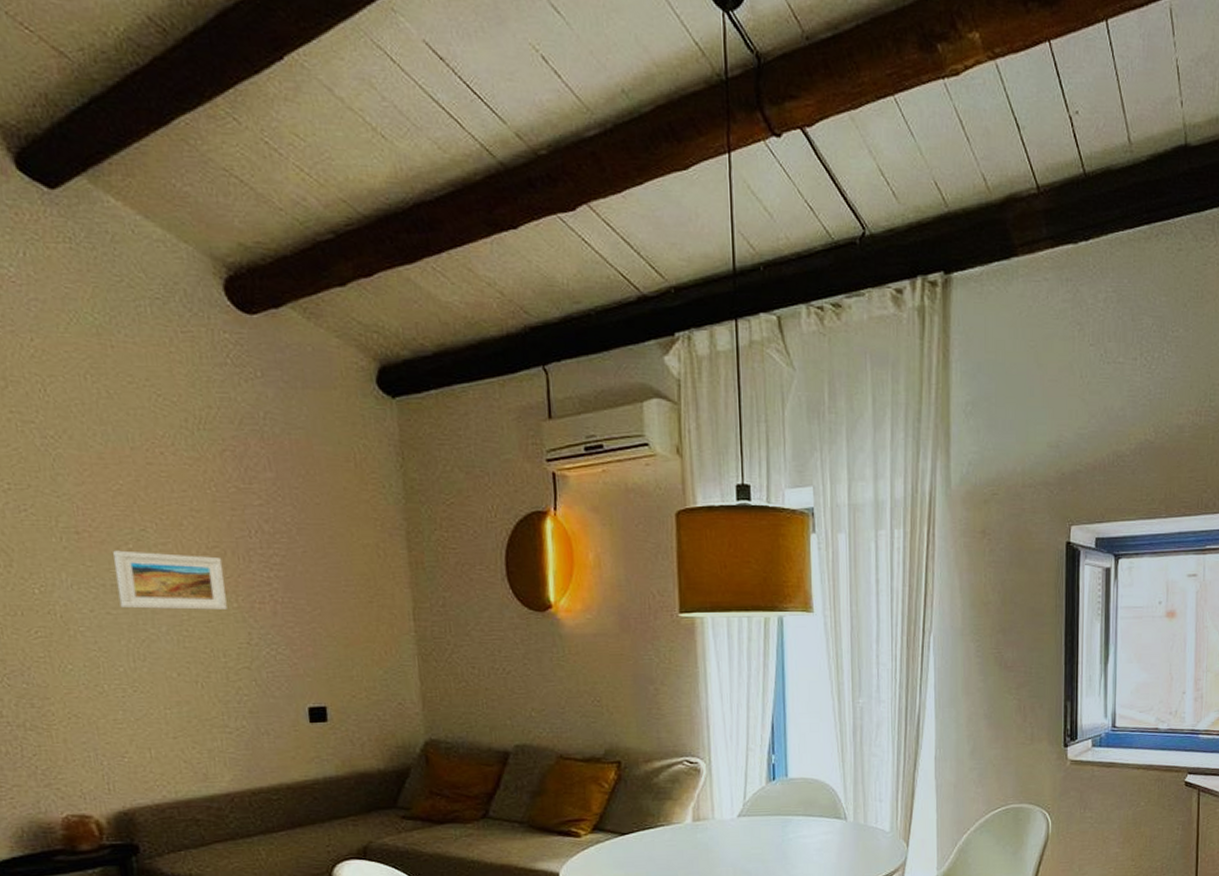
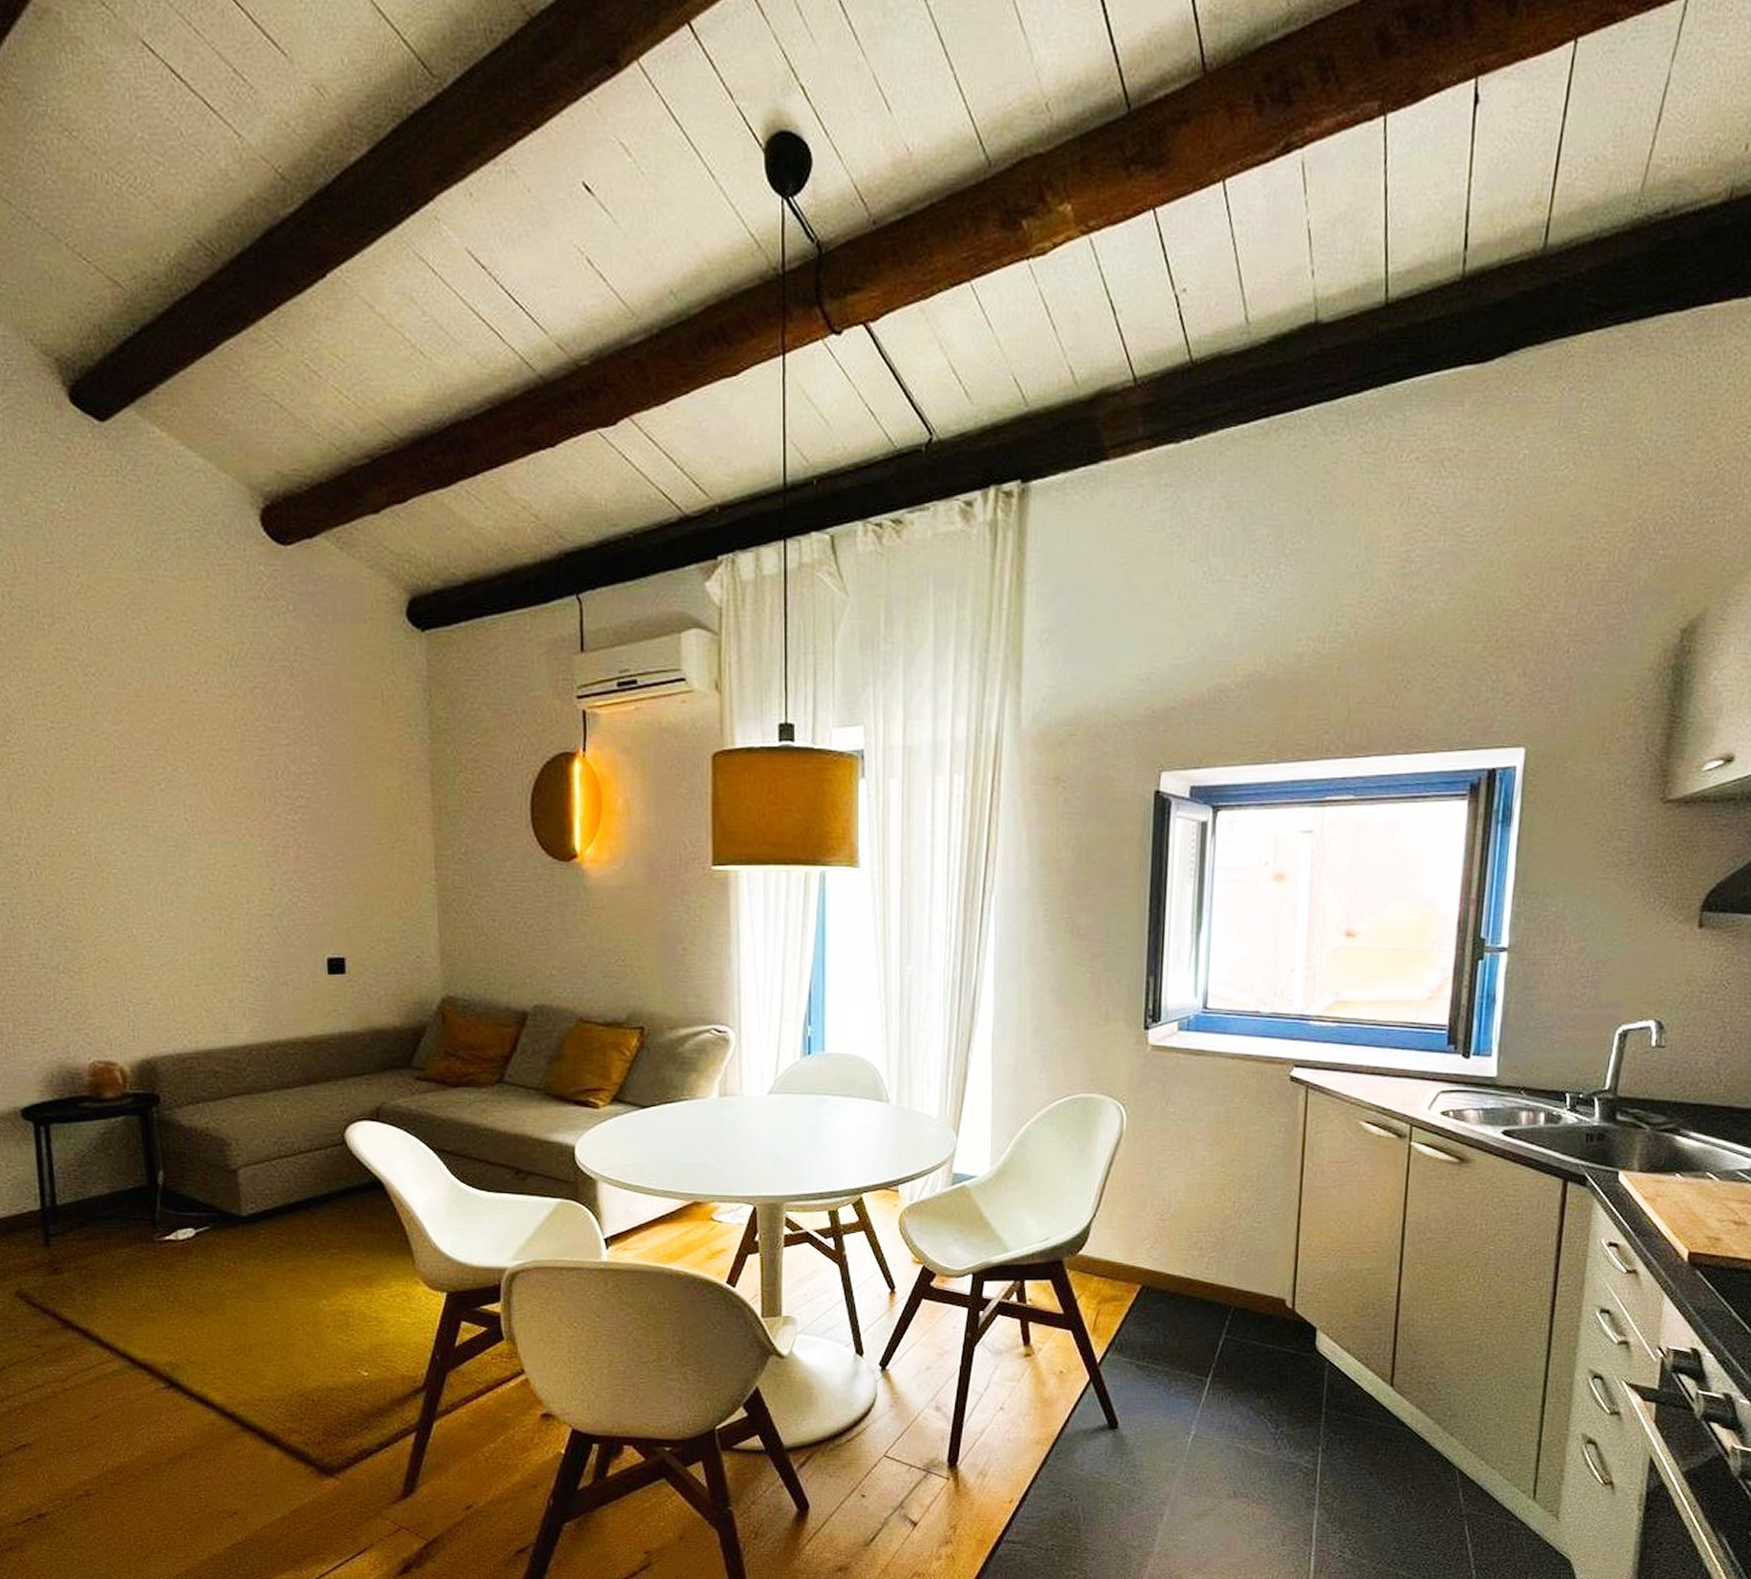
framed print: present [113,550,227,610] -> none [146,791,252,853]

